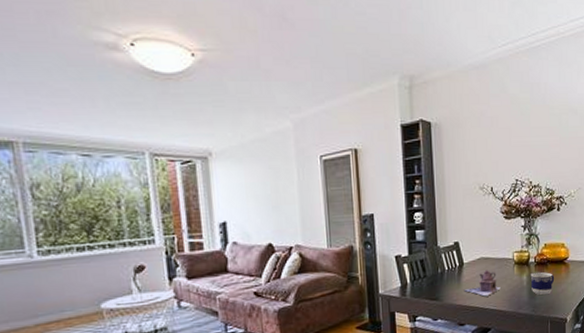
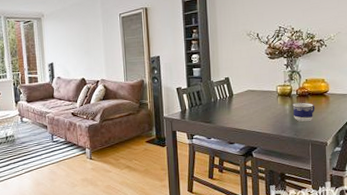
teapot: present [463,270,501,297] -> none [233,100,266,122]

